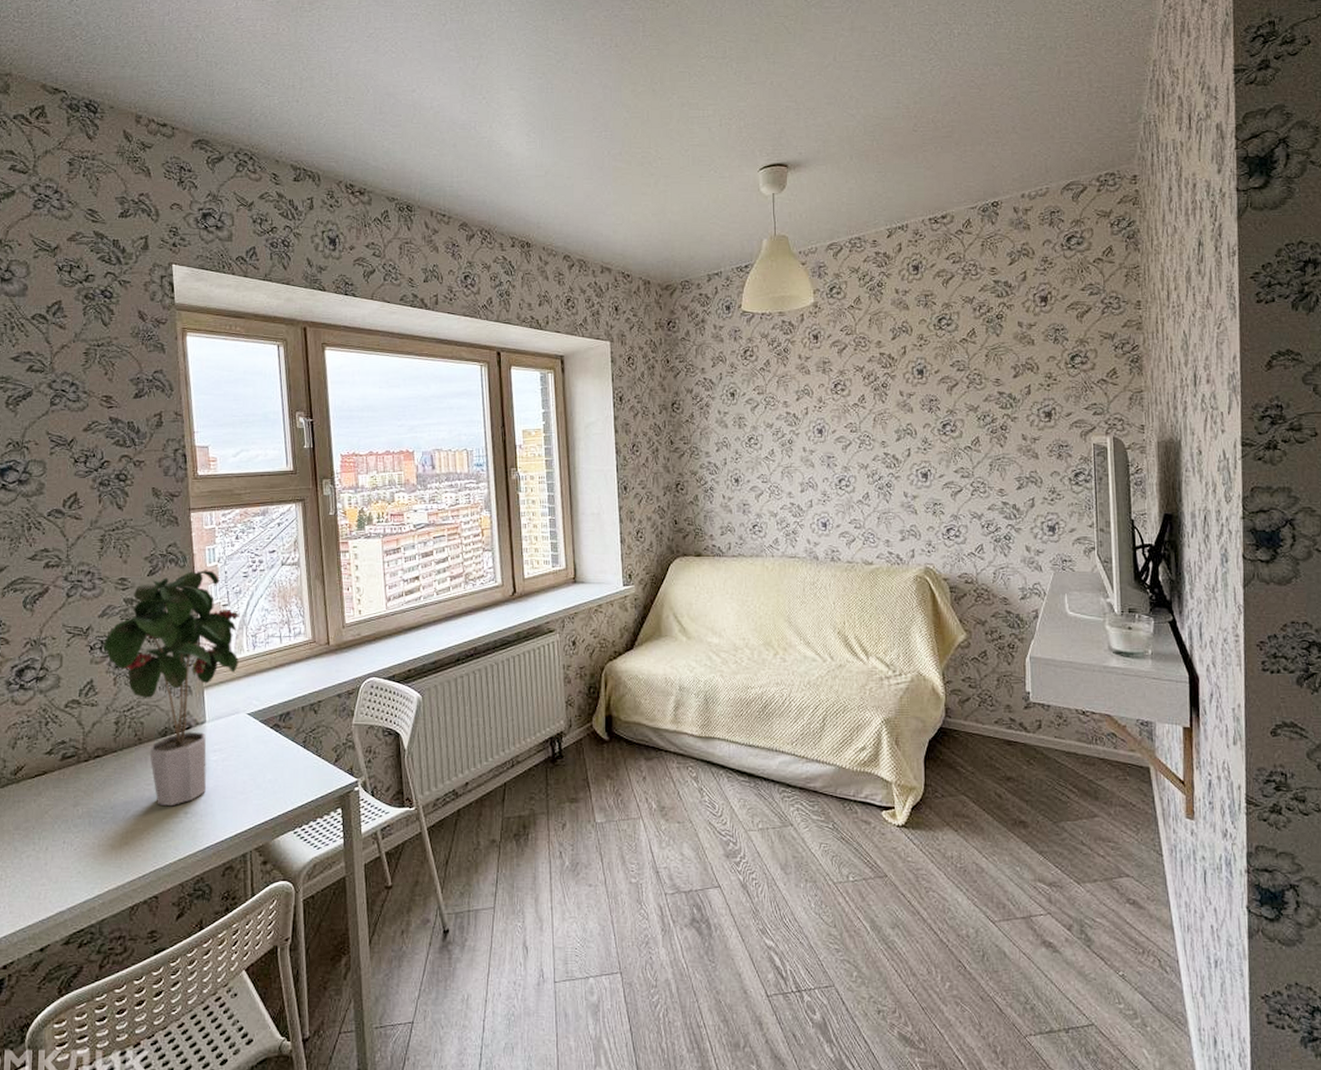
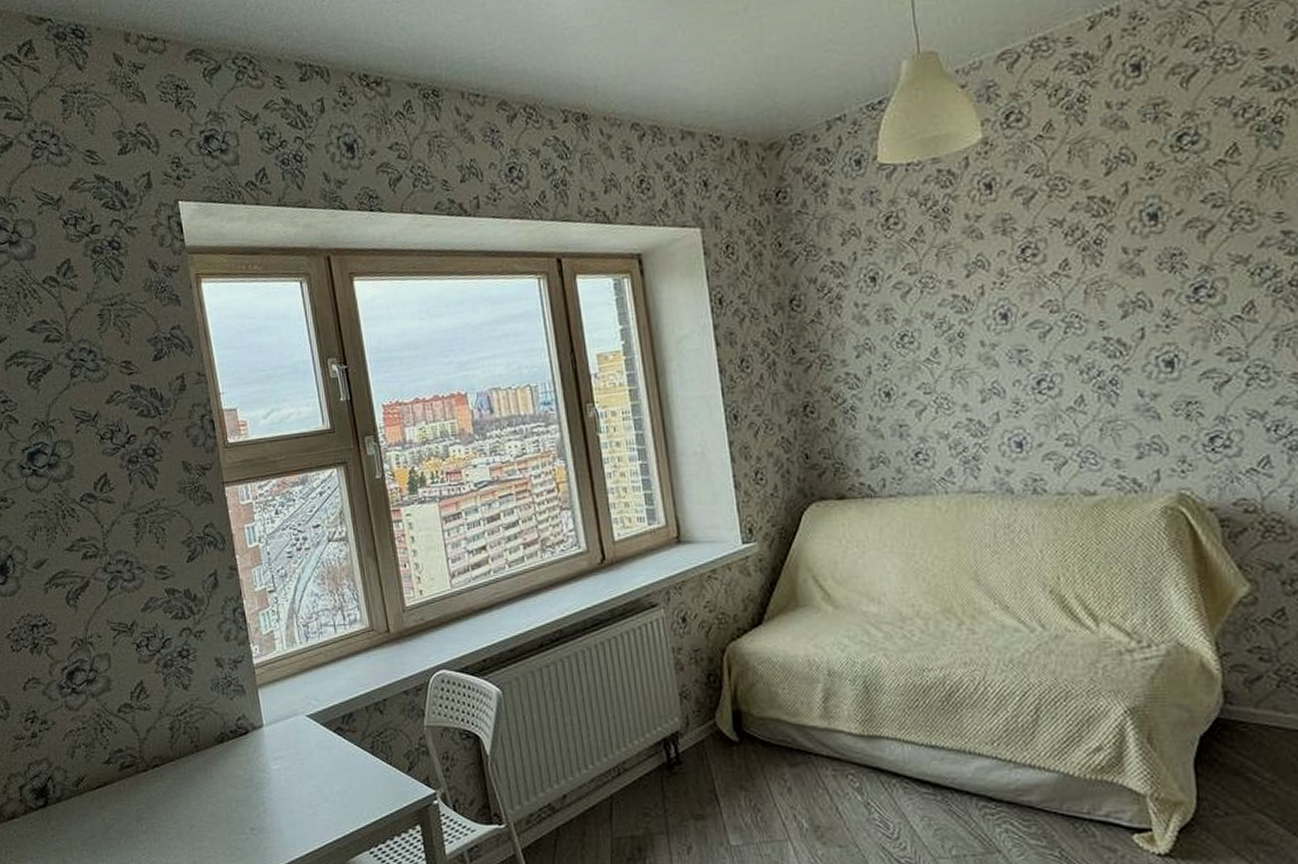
potted plant: present [102,570,240,805] -> none [149,551,292,820]

